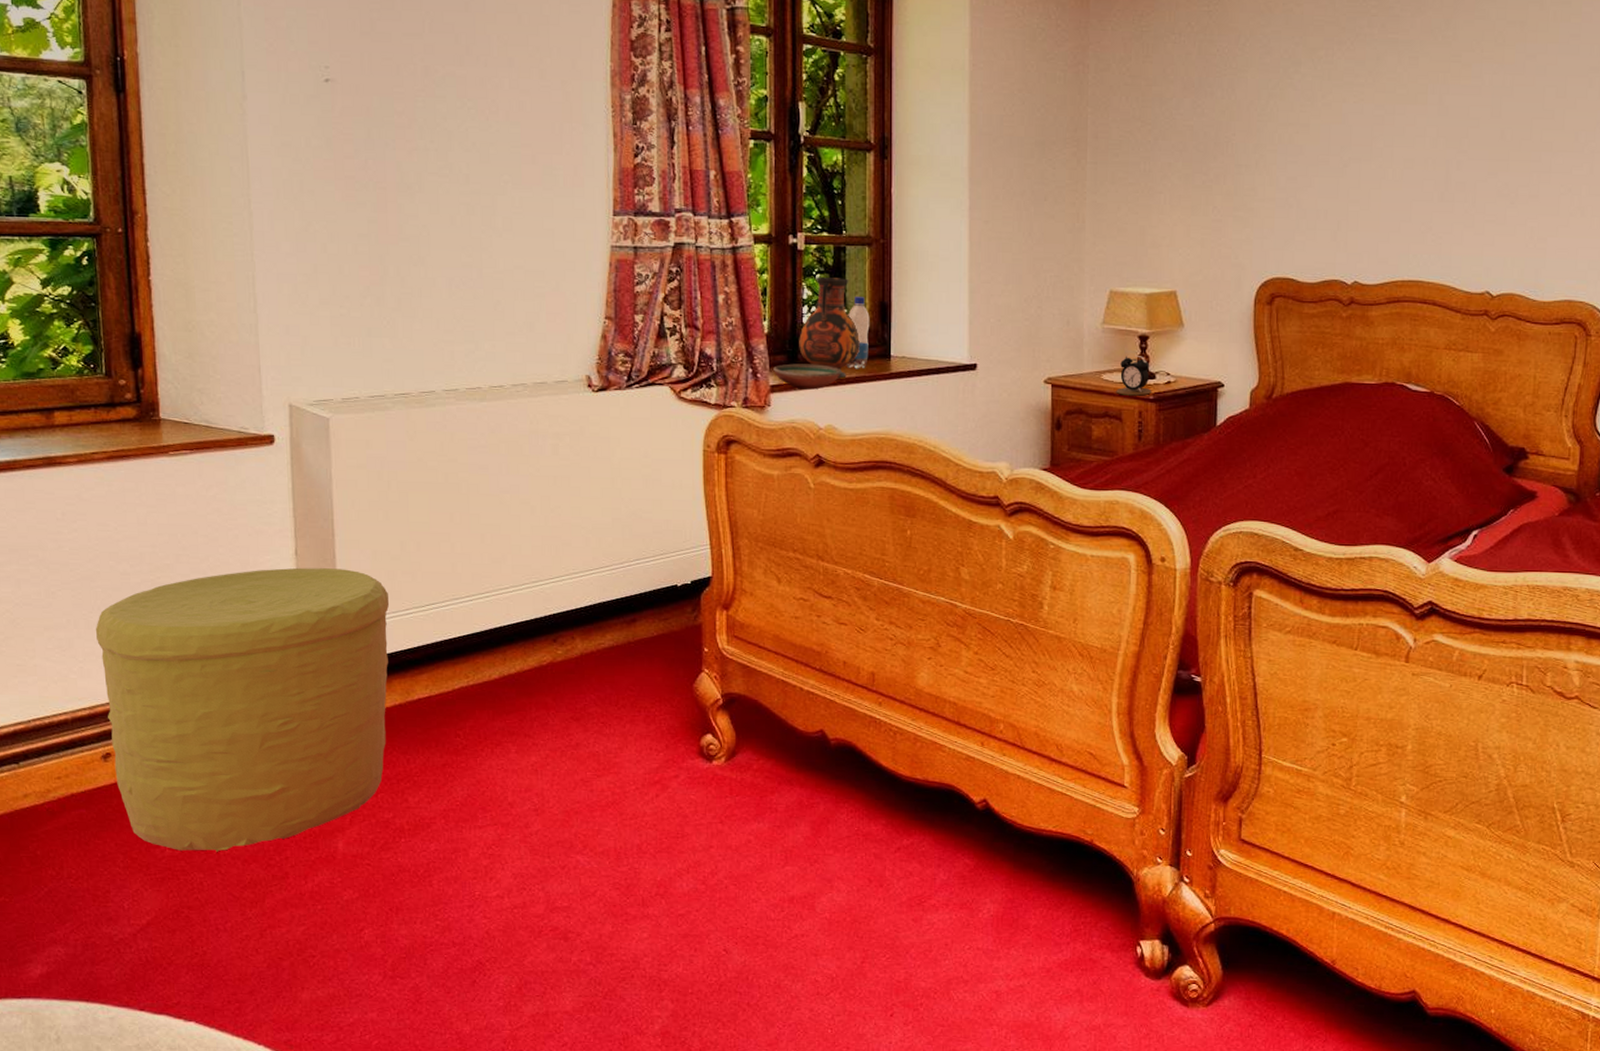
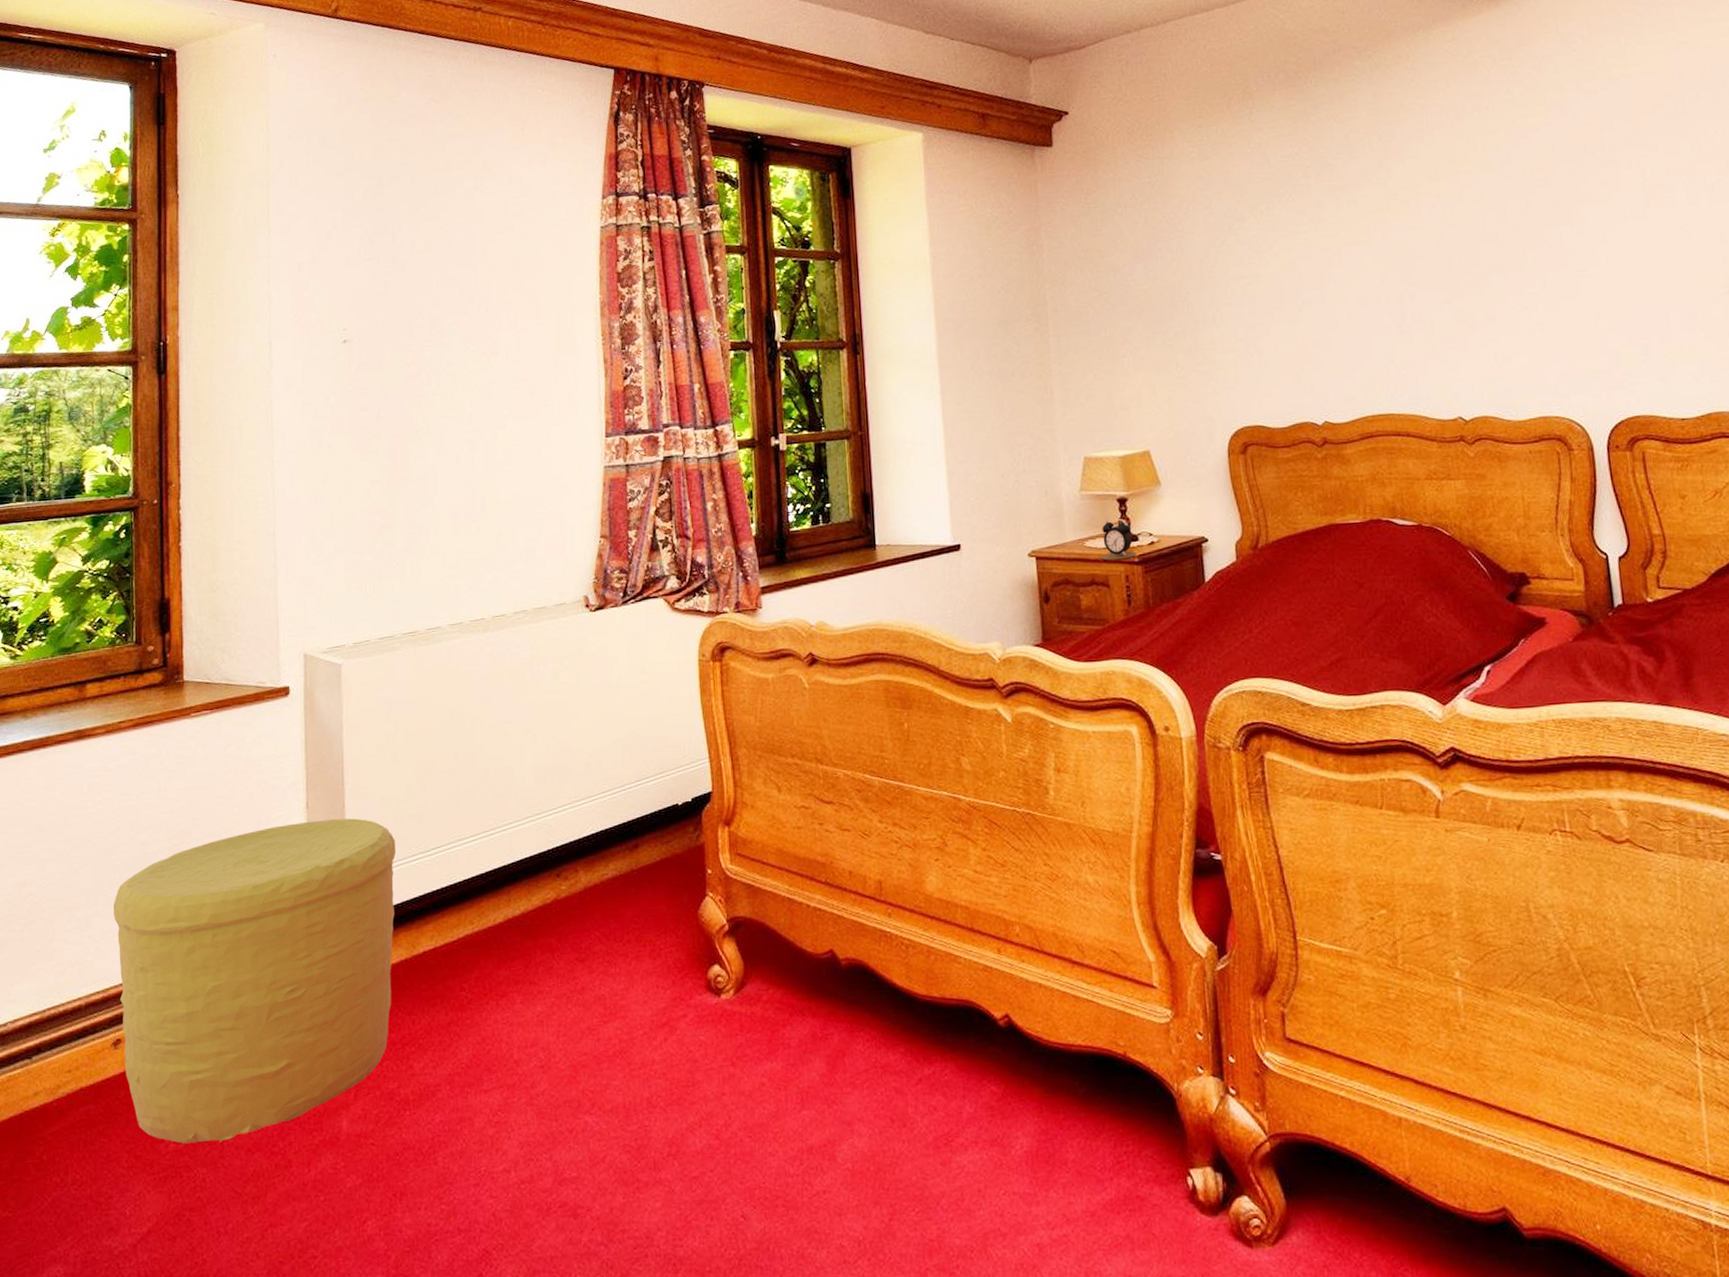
decorative bowl: present [773,363,841,389] -> none [763,561,829,587]
vase: present [799,277,860,379] -> none [786,473,845,574]
bottle: present [847,297,870,369] -> none [832,489,854,563]

